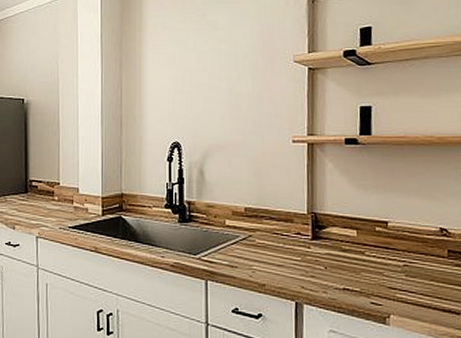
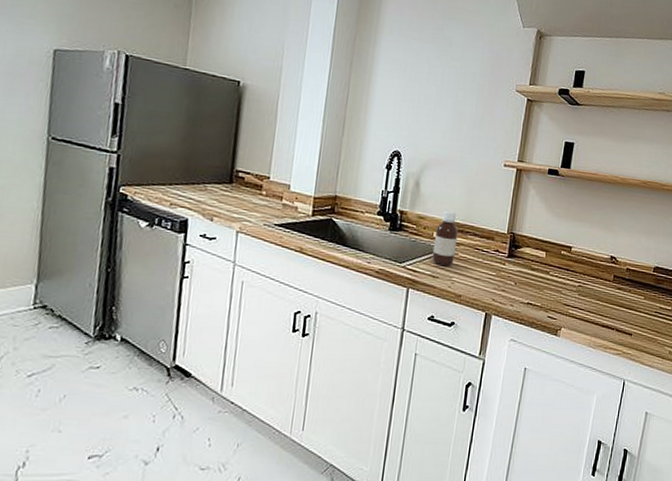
bottle: none [227,196,253,255] -> present [432,210,459,267]

